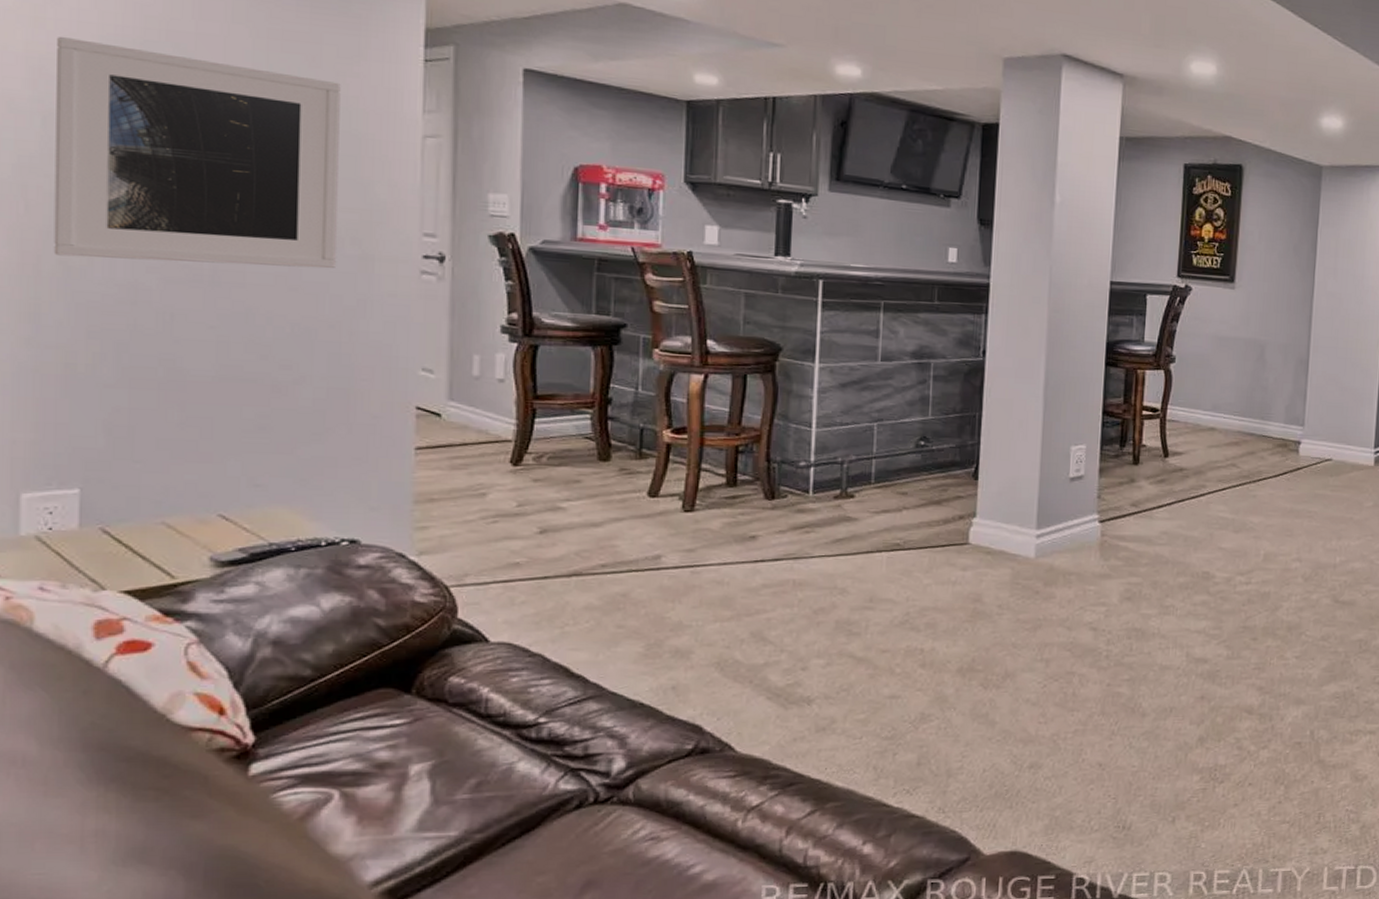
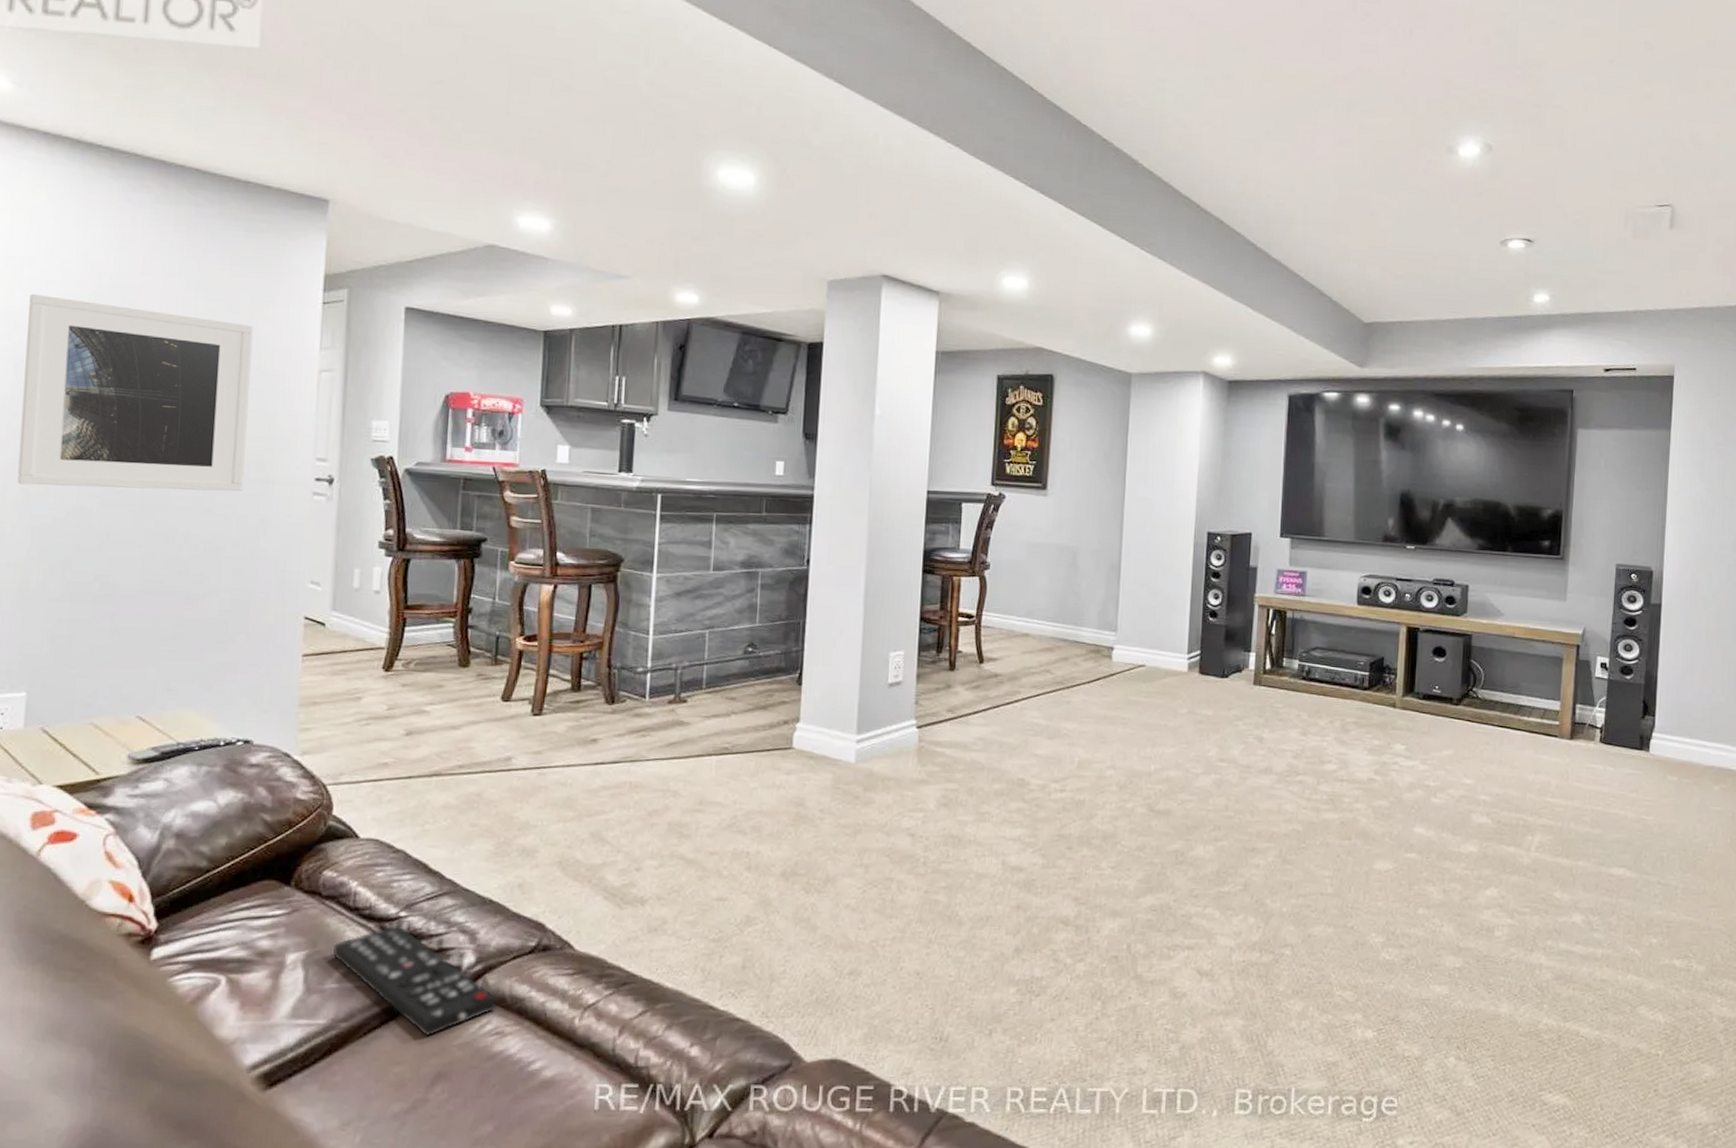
remote control: none [463,731,651,845] -> present [332,924,497,1037]

